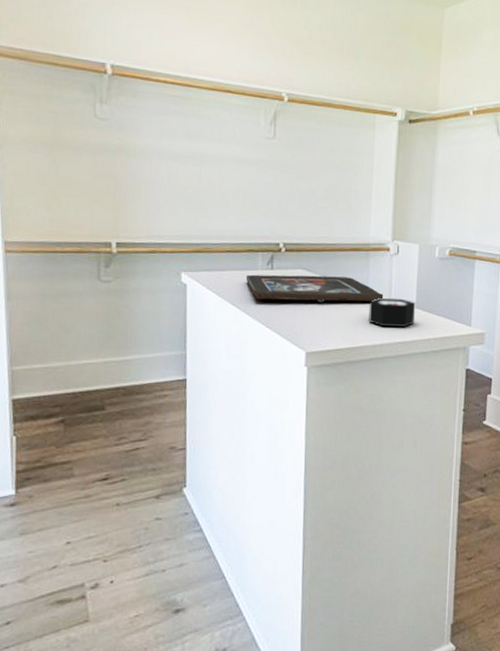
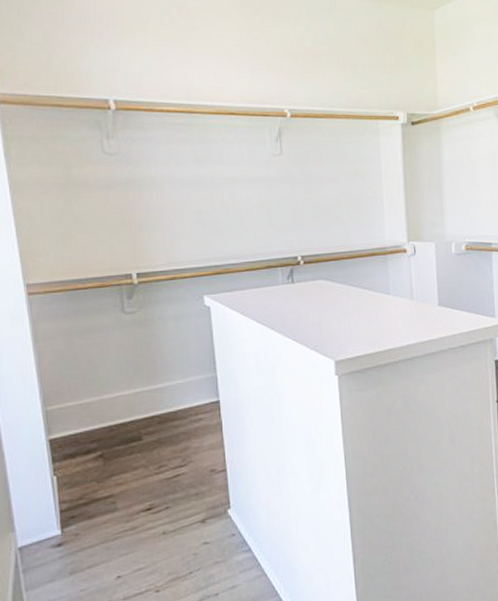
religious icon: present [245,274,384,303] -> none [267,282,406,314]
jewelry box: present [368,298,416,327] -> none [392,297,439,327]

